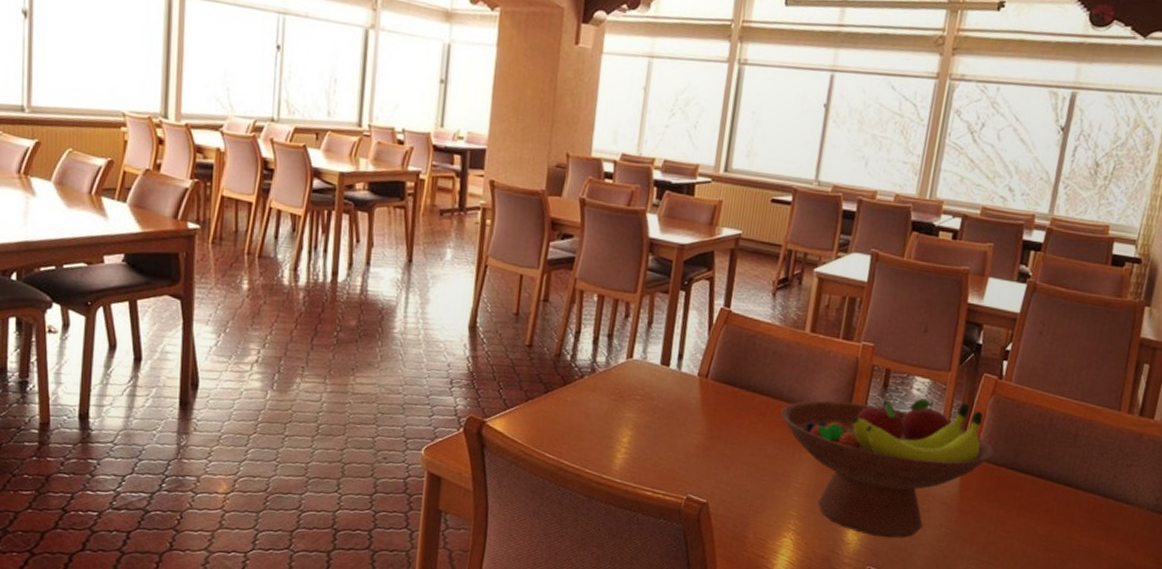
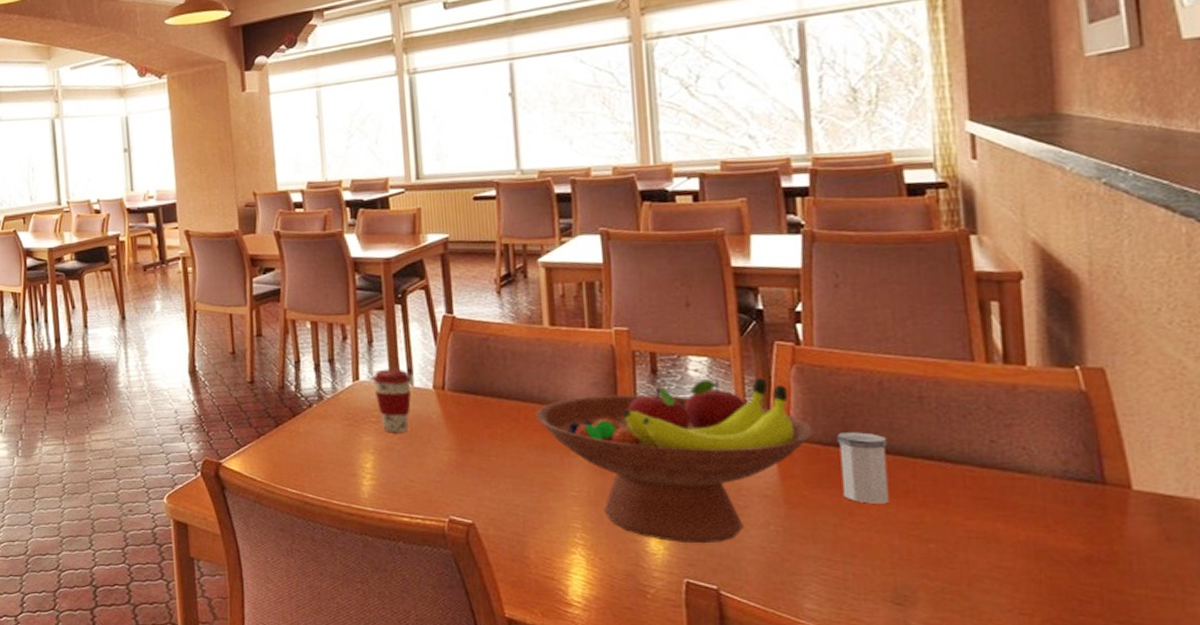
coffee cup: none [644,351,681,413] -> present [372,368,412,432]
salt shaker: none [1001,457,1044,518] -> present [837,432,890,504]

